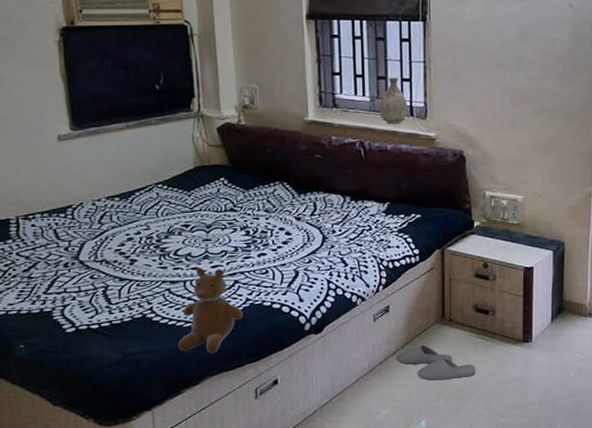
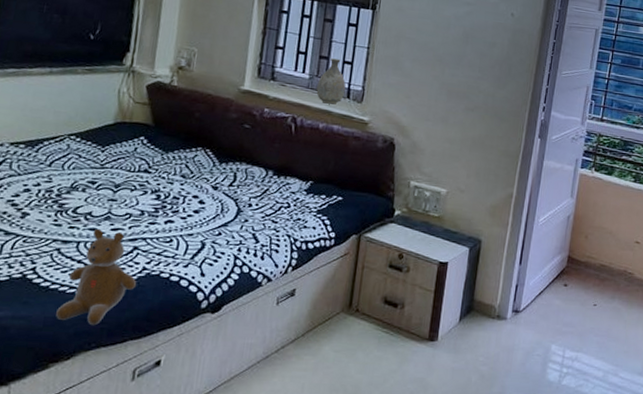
slippers: present [396,345,476,380] -> none [293,335,377,375]

